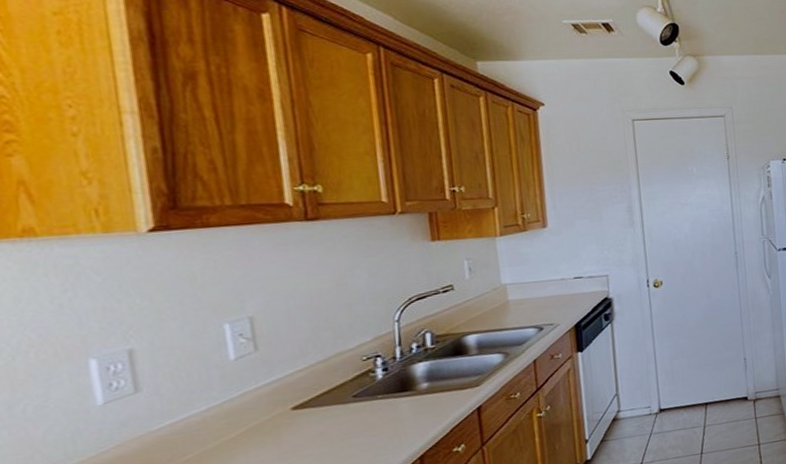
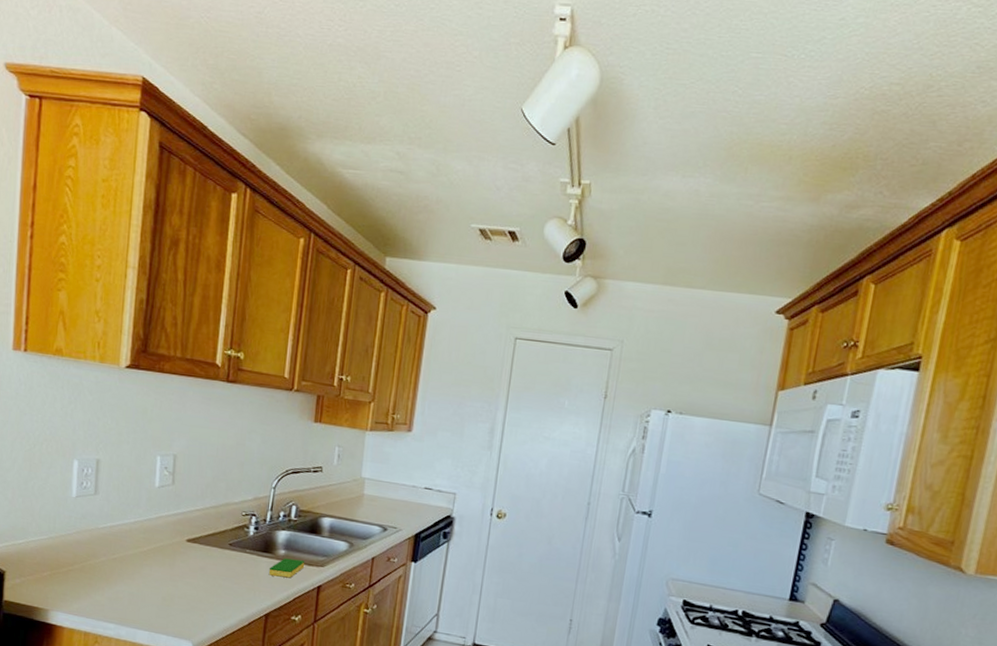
dish sponge: none [412,386,457,414] -> present [268,558,305,578]

